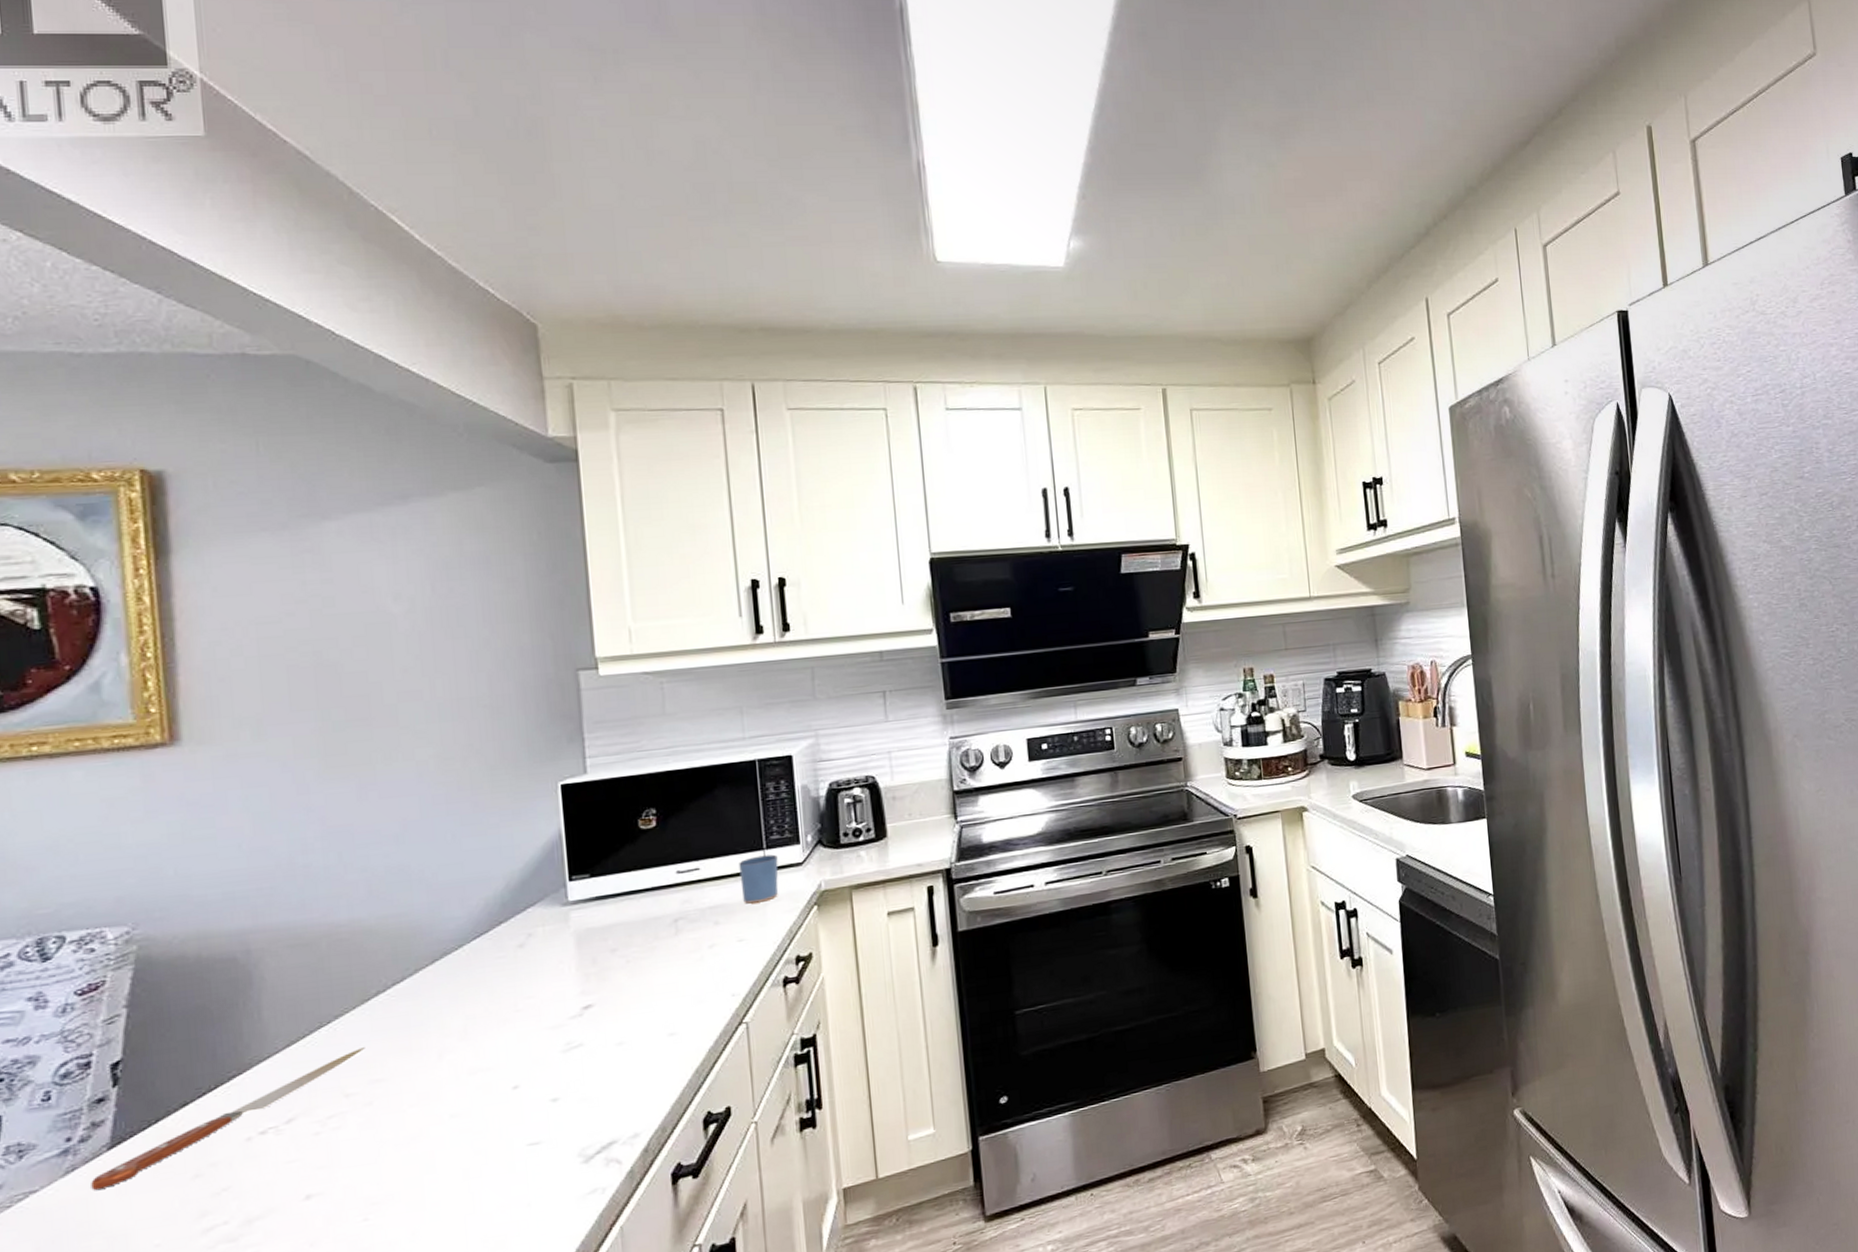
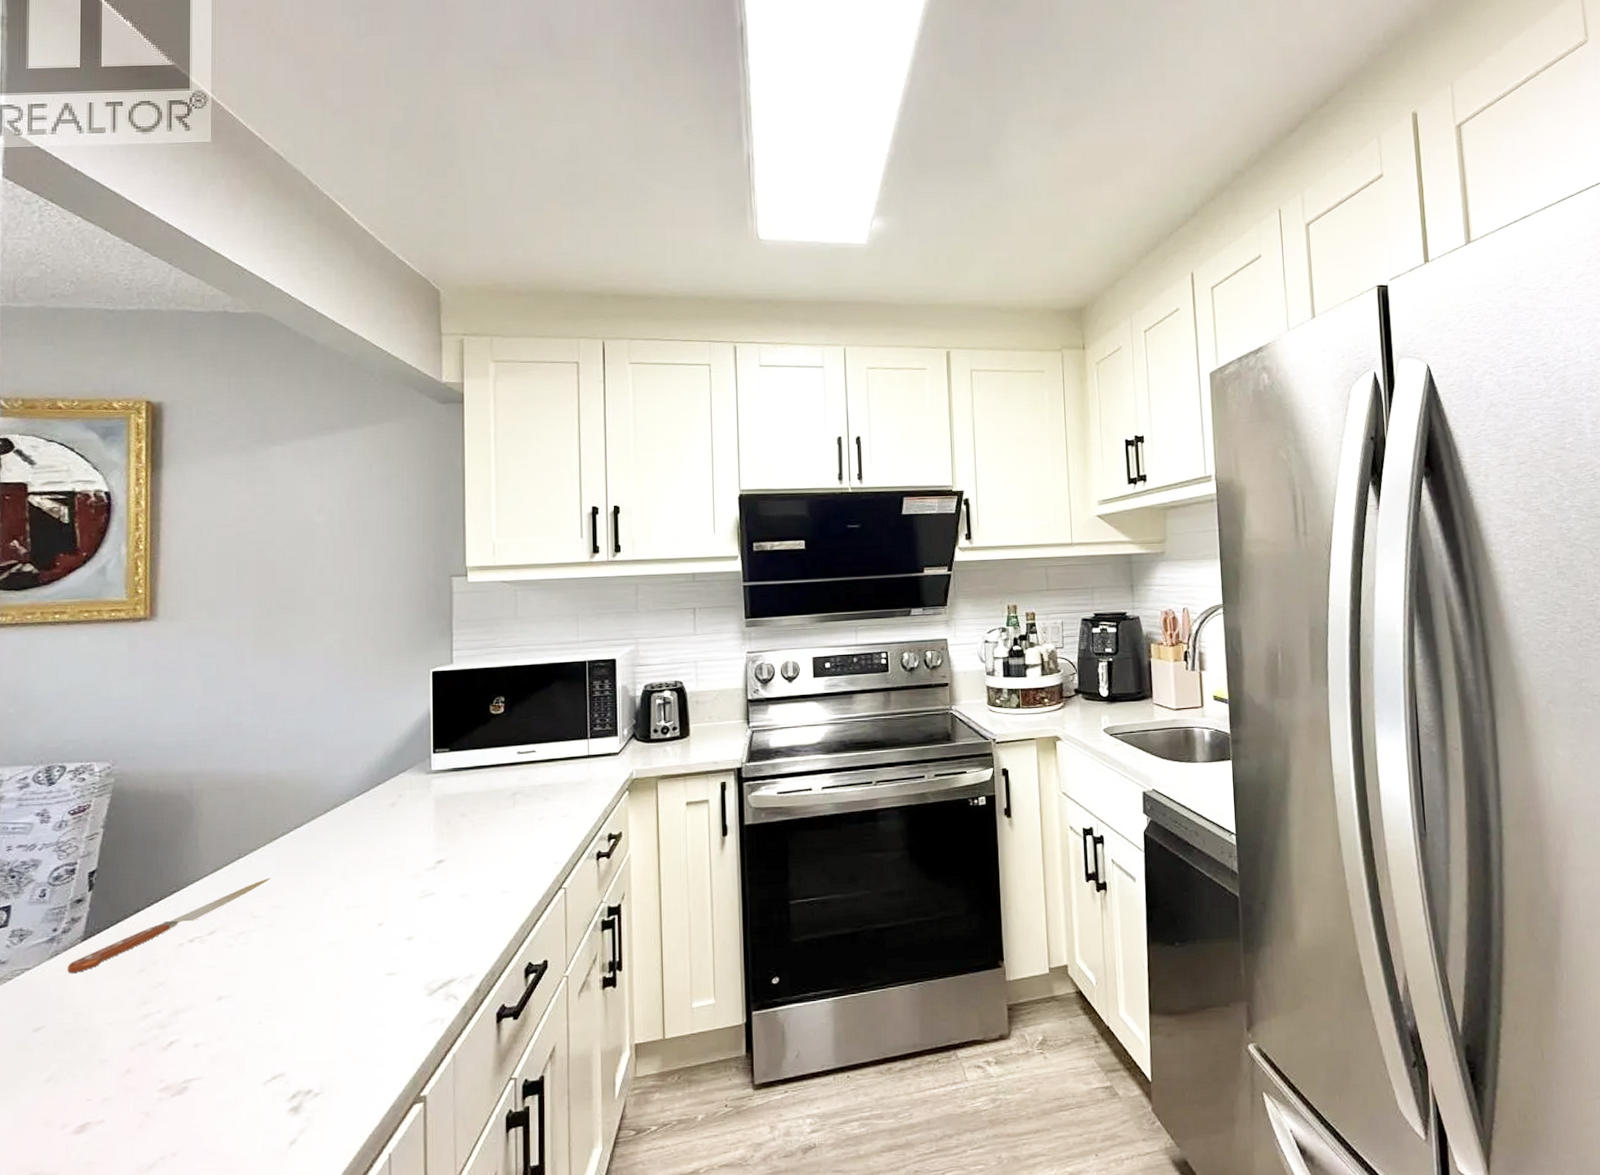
mug: present [739,854,779,904] -> none [567,743,599,785]

